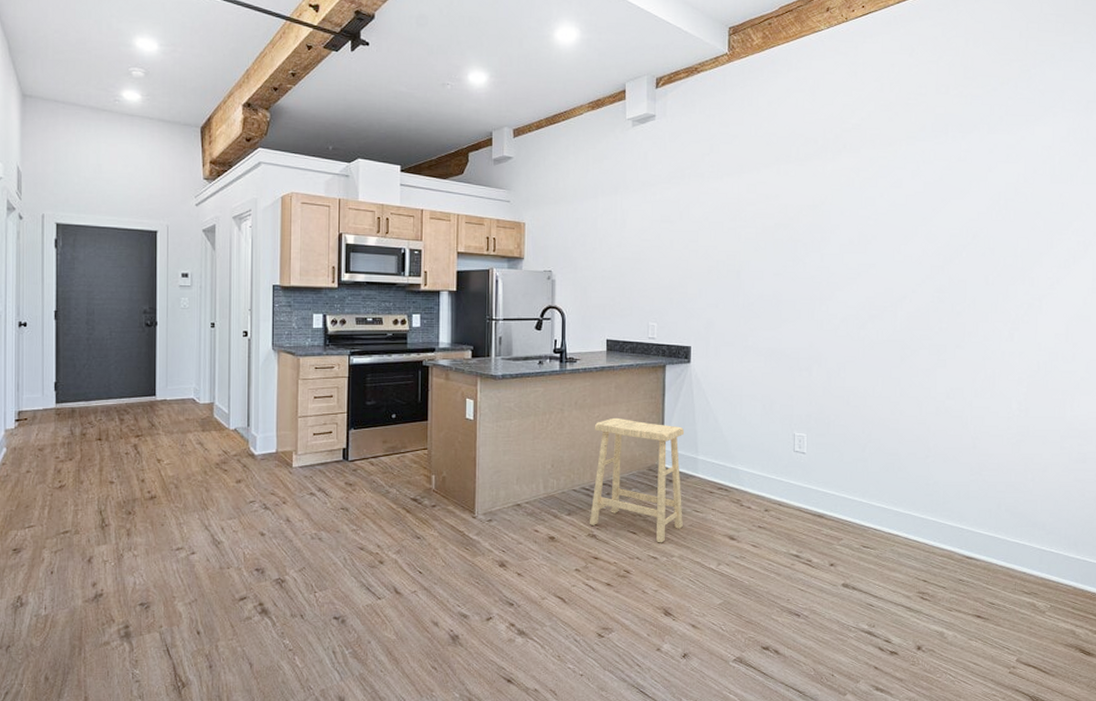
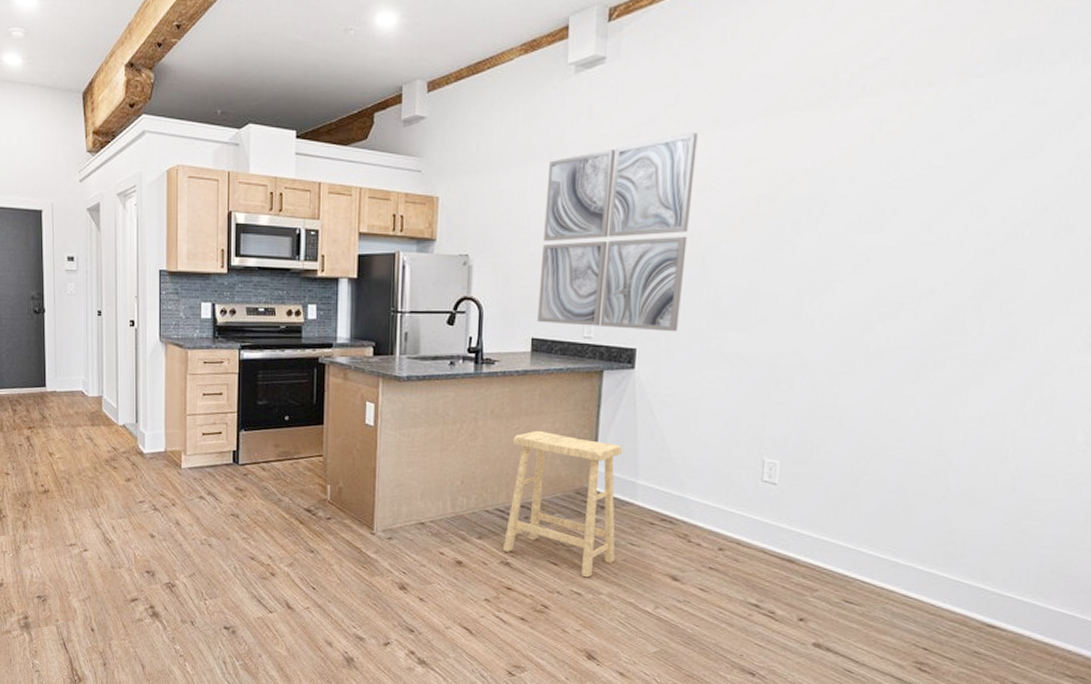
wall art: none [610,174,728,332] -> present [537,131,698,332]

